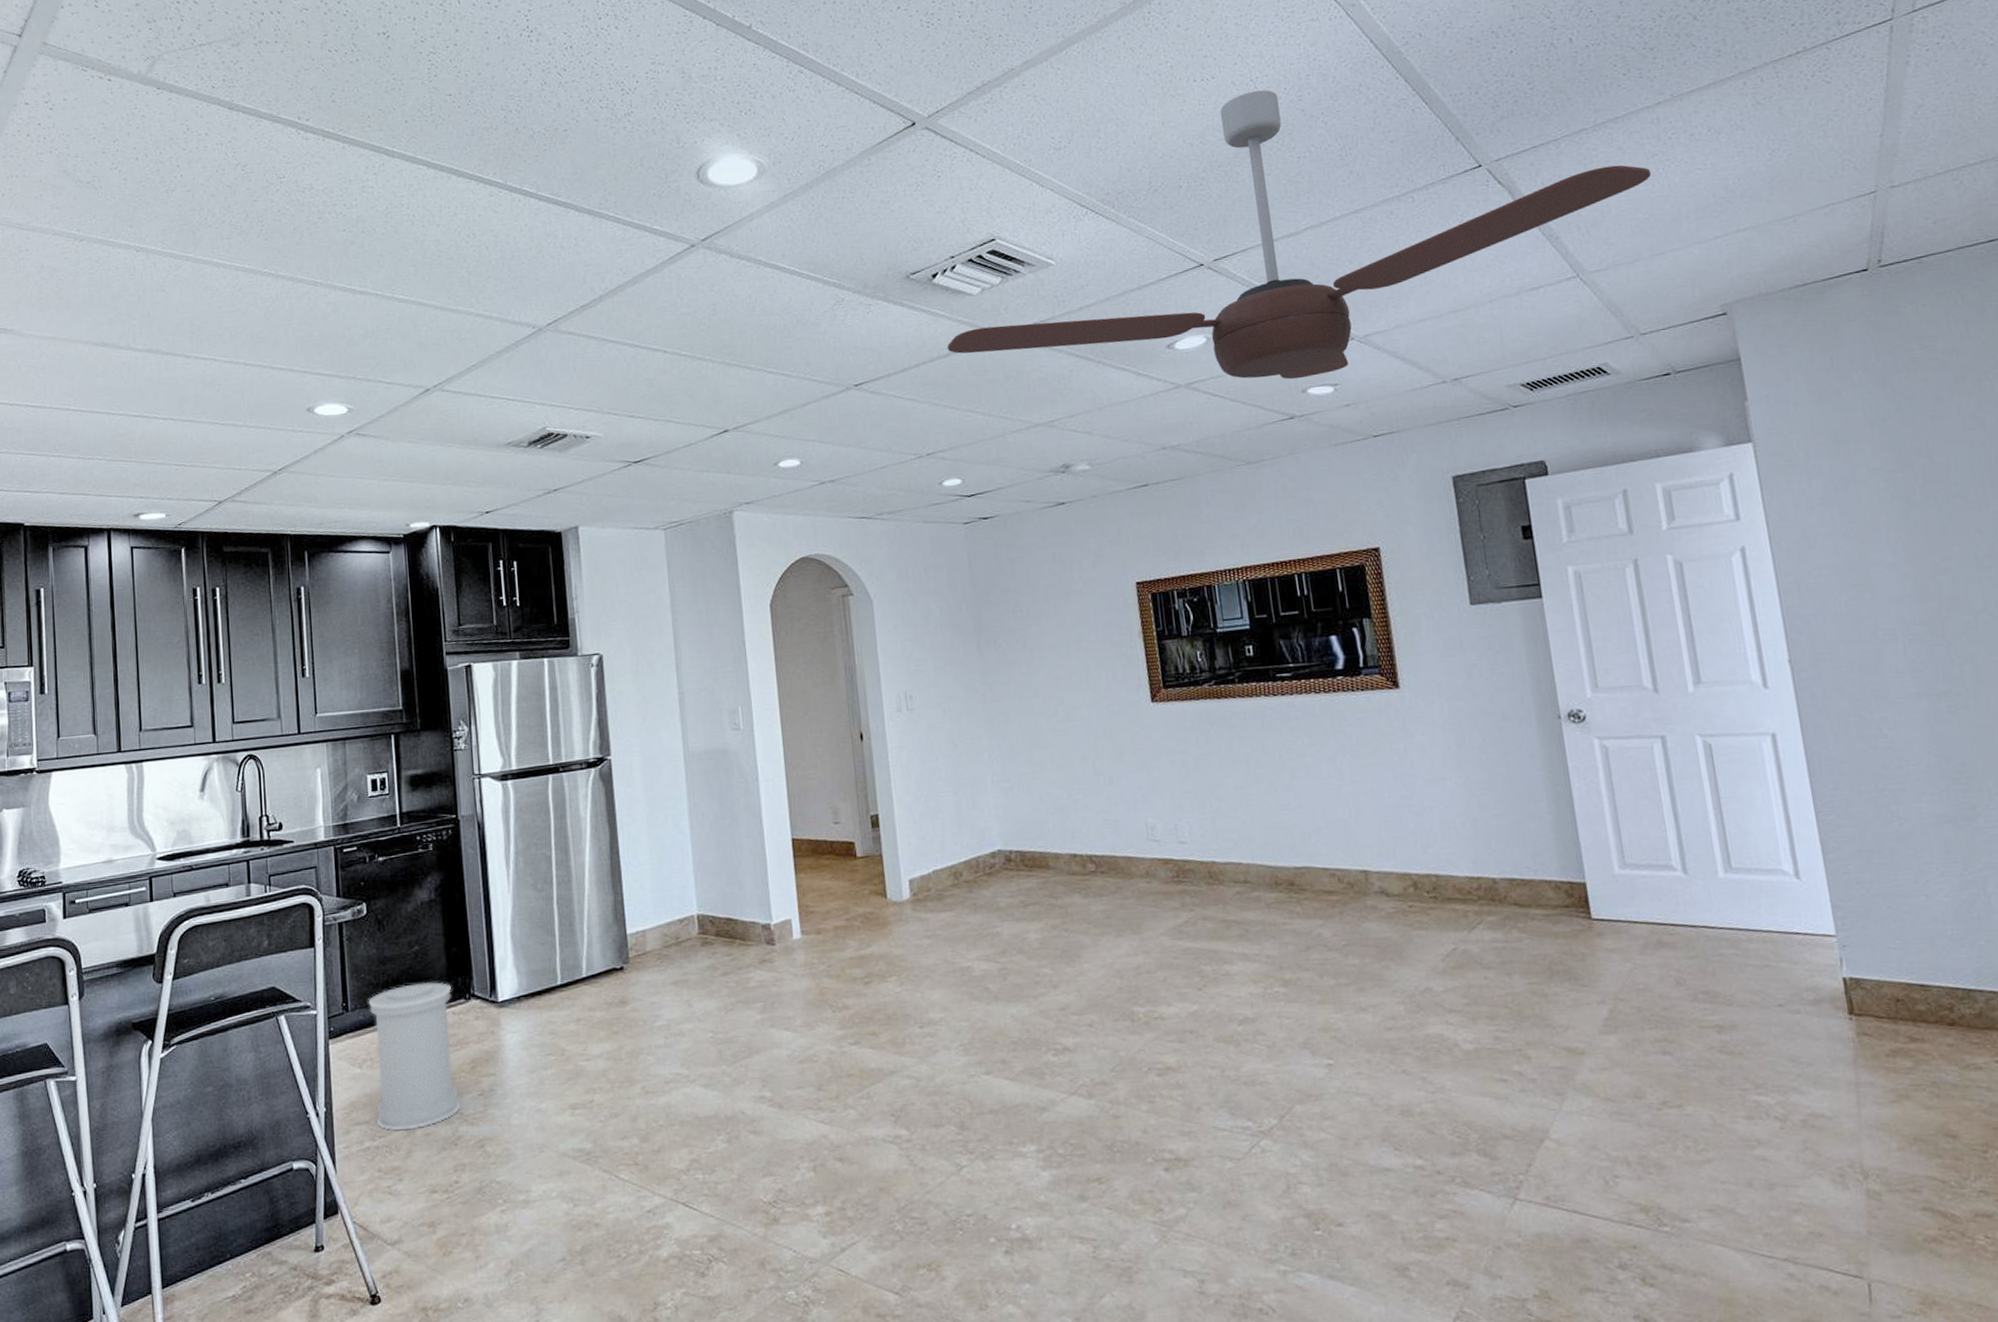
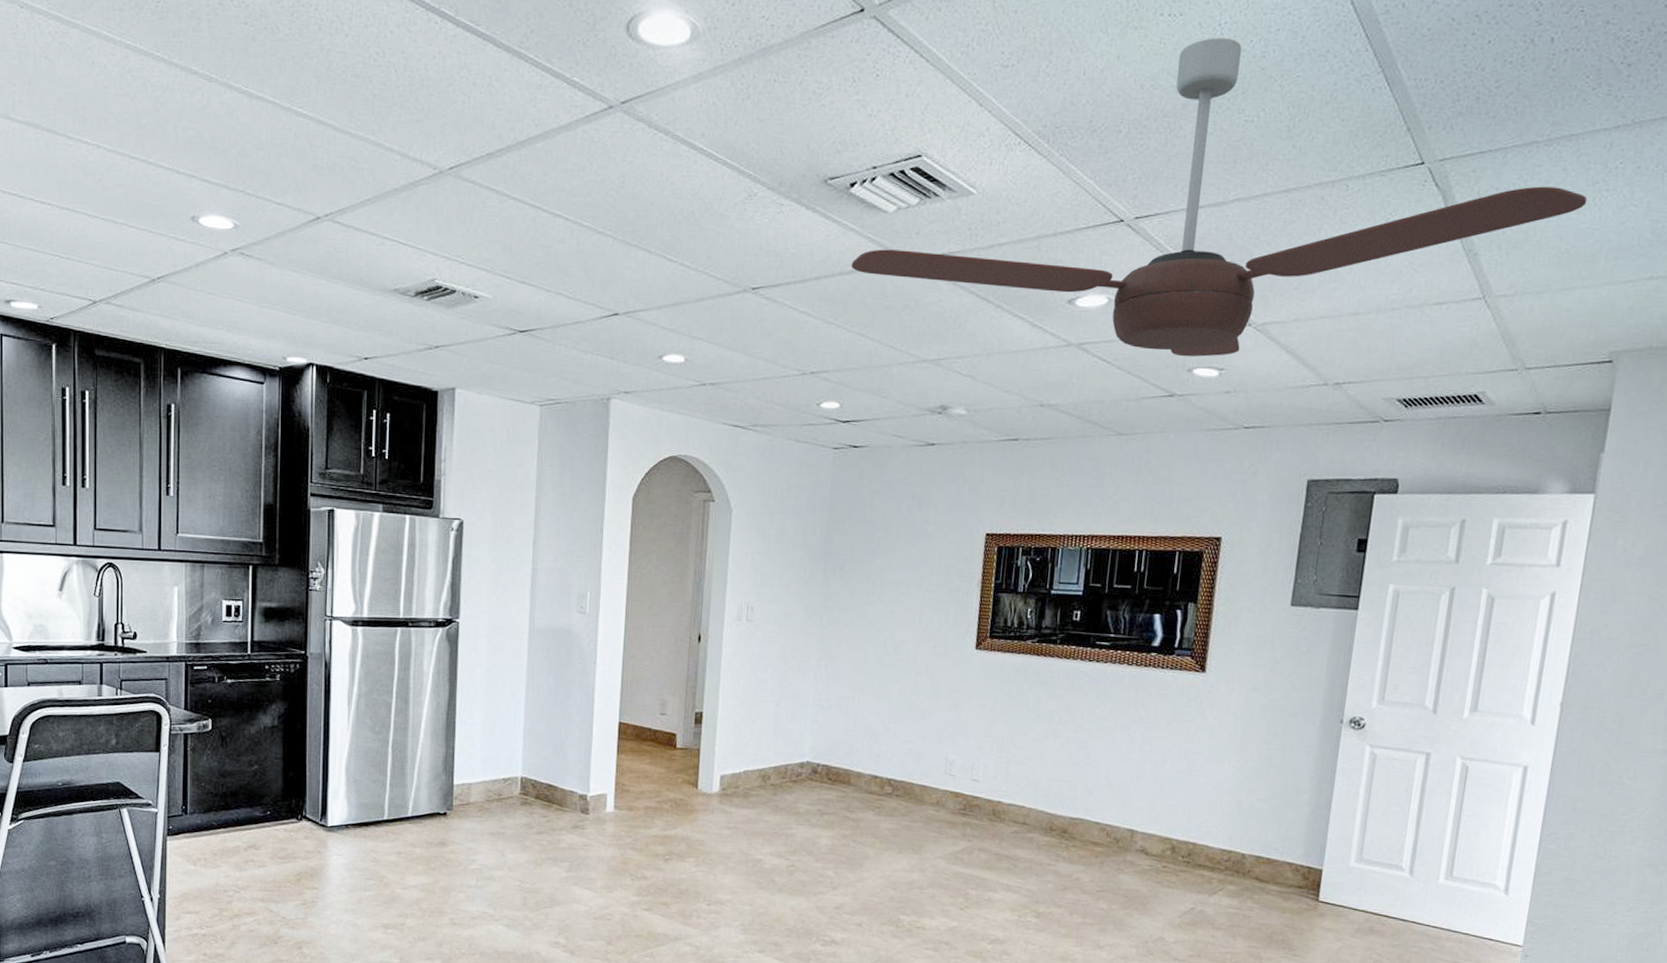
trash can: present [368,982,460,1131] -> none [205,799,285,925]

